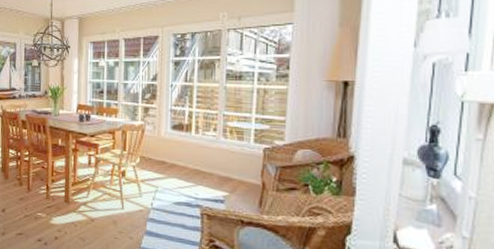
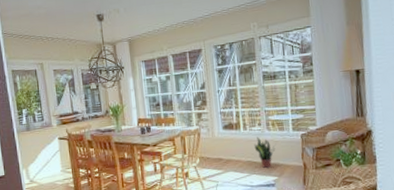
potted plant: none [205,143,232,182] -> present [254,136,276,169]

